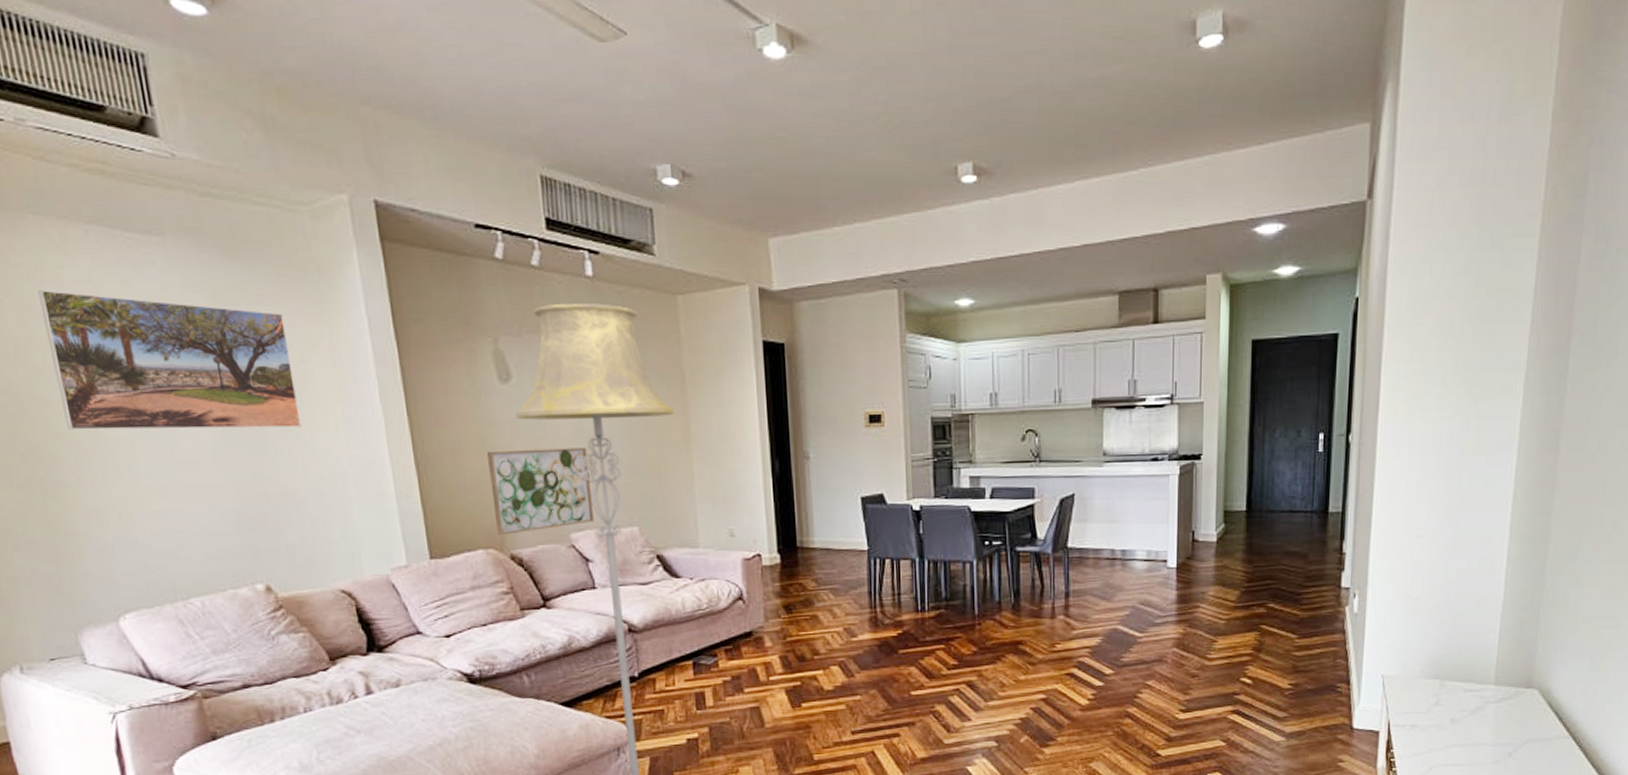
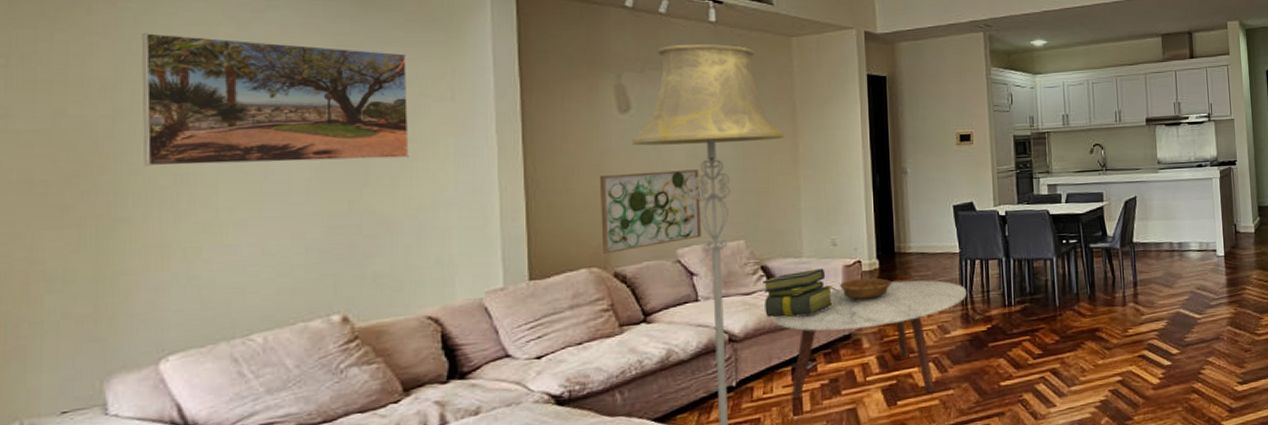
stack of books: none [659,561,735,610] -> present [763,268,835,317]
coffee table: none [671,578,876,698] -> present [772,280,968,399]
decorative bowl: none [738,572,794,598] -> present [839,277,892,302]

